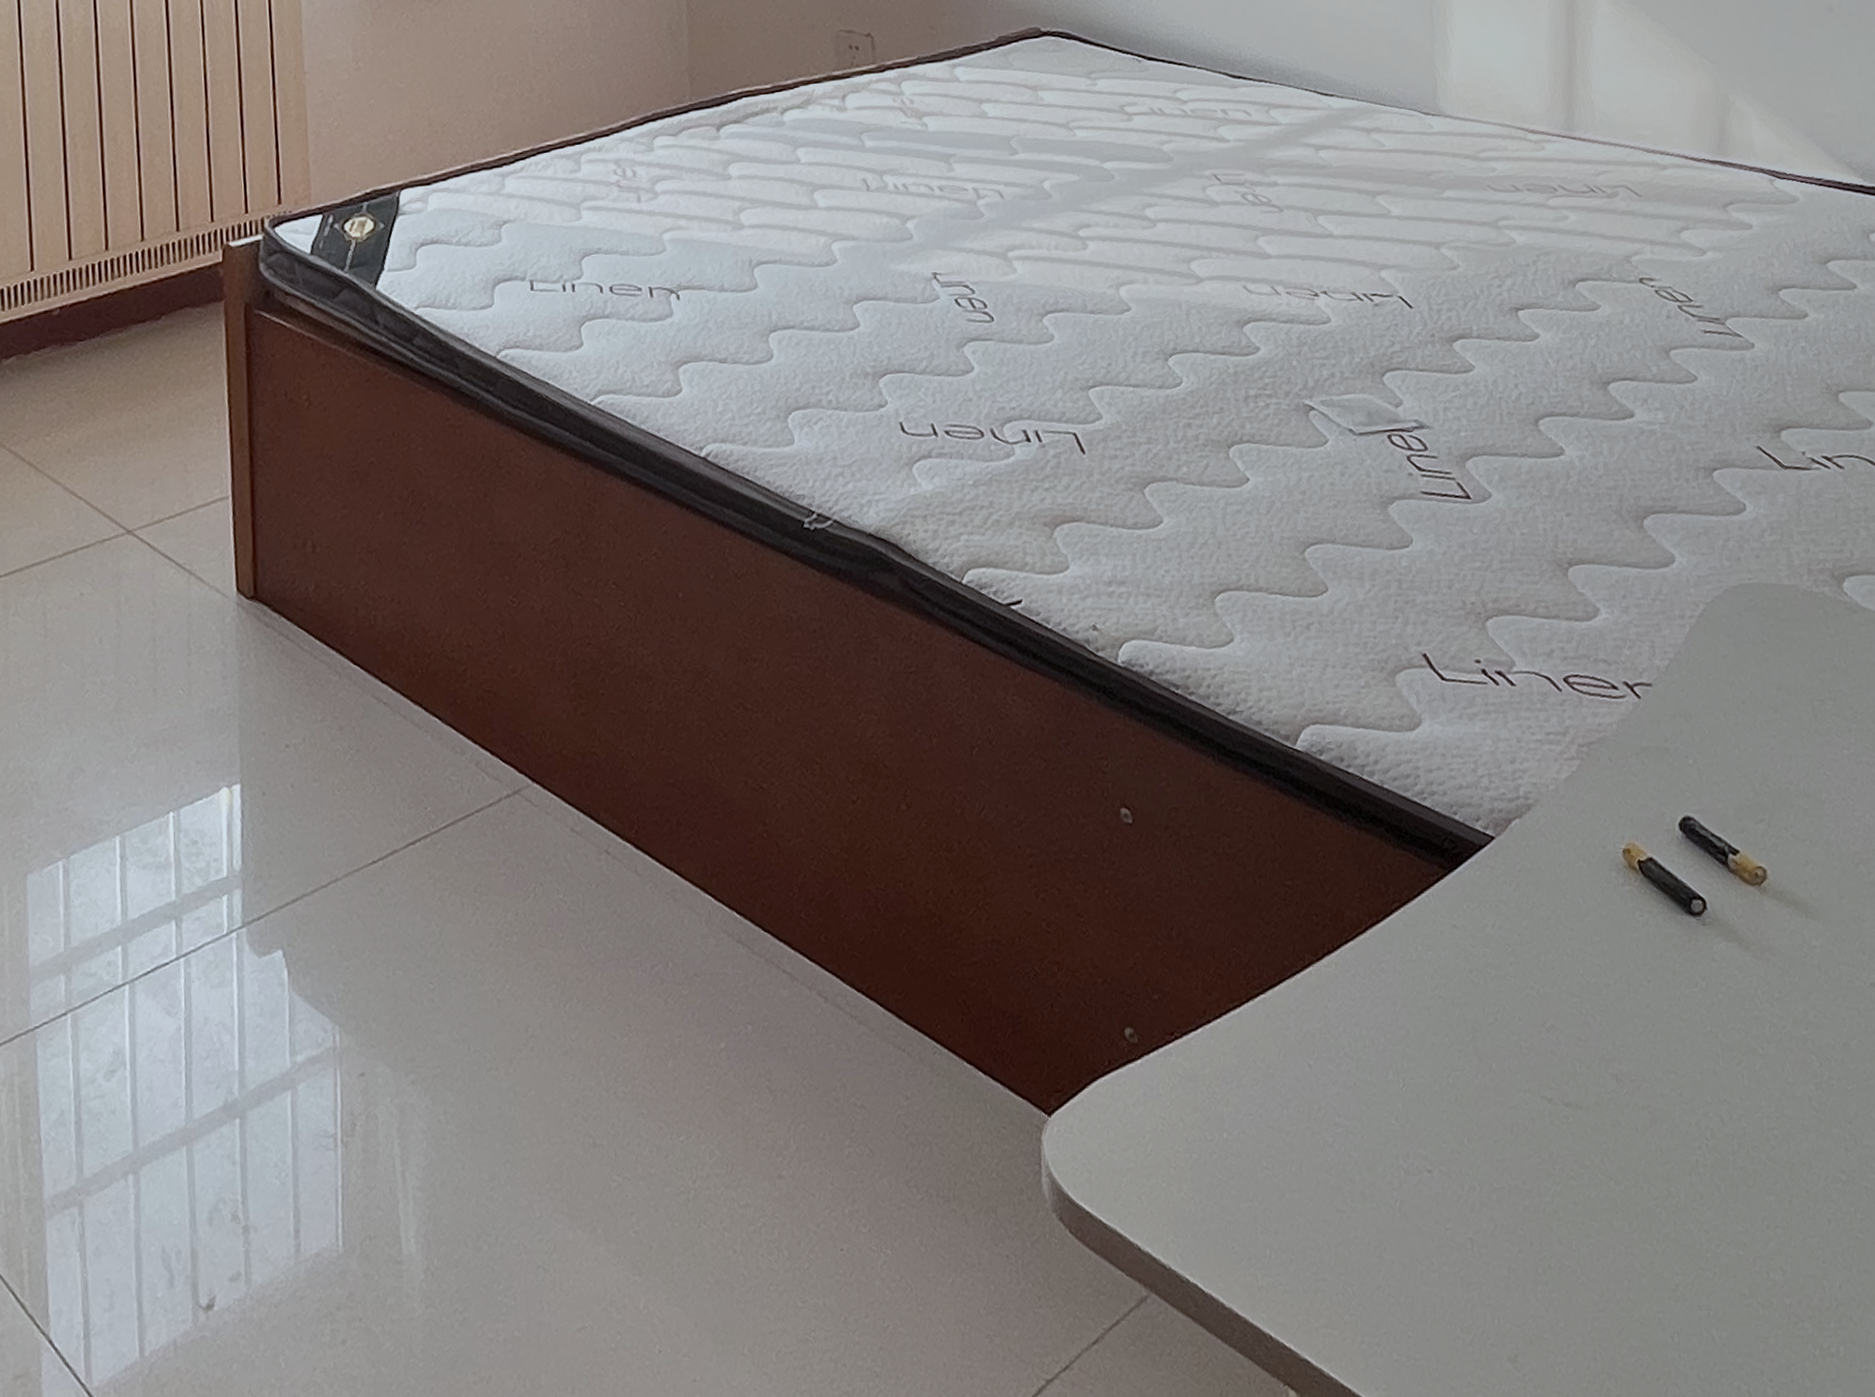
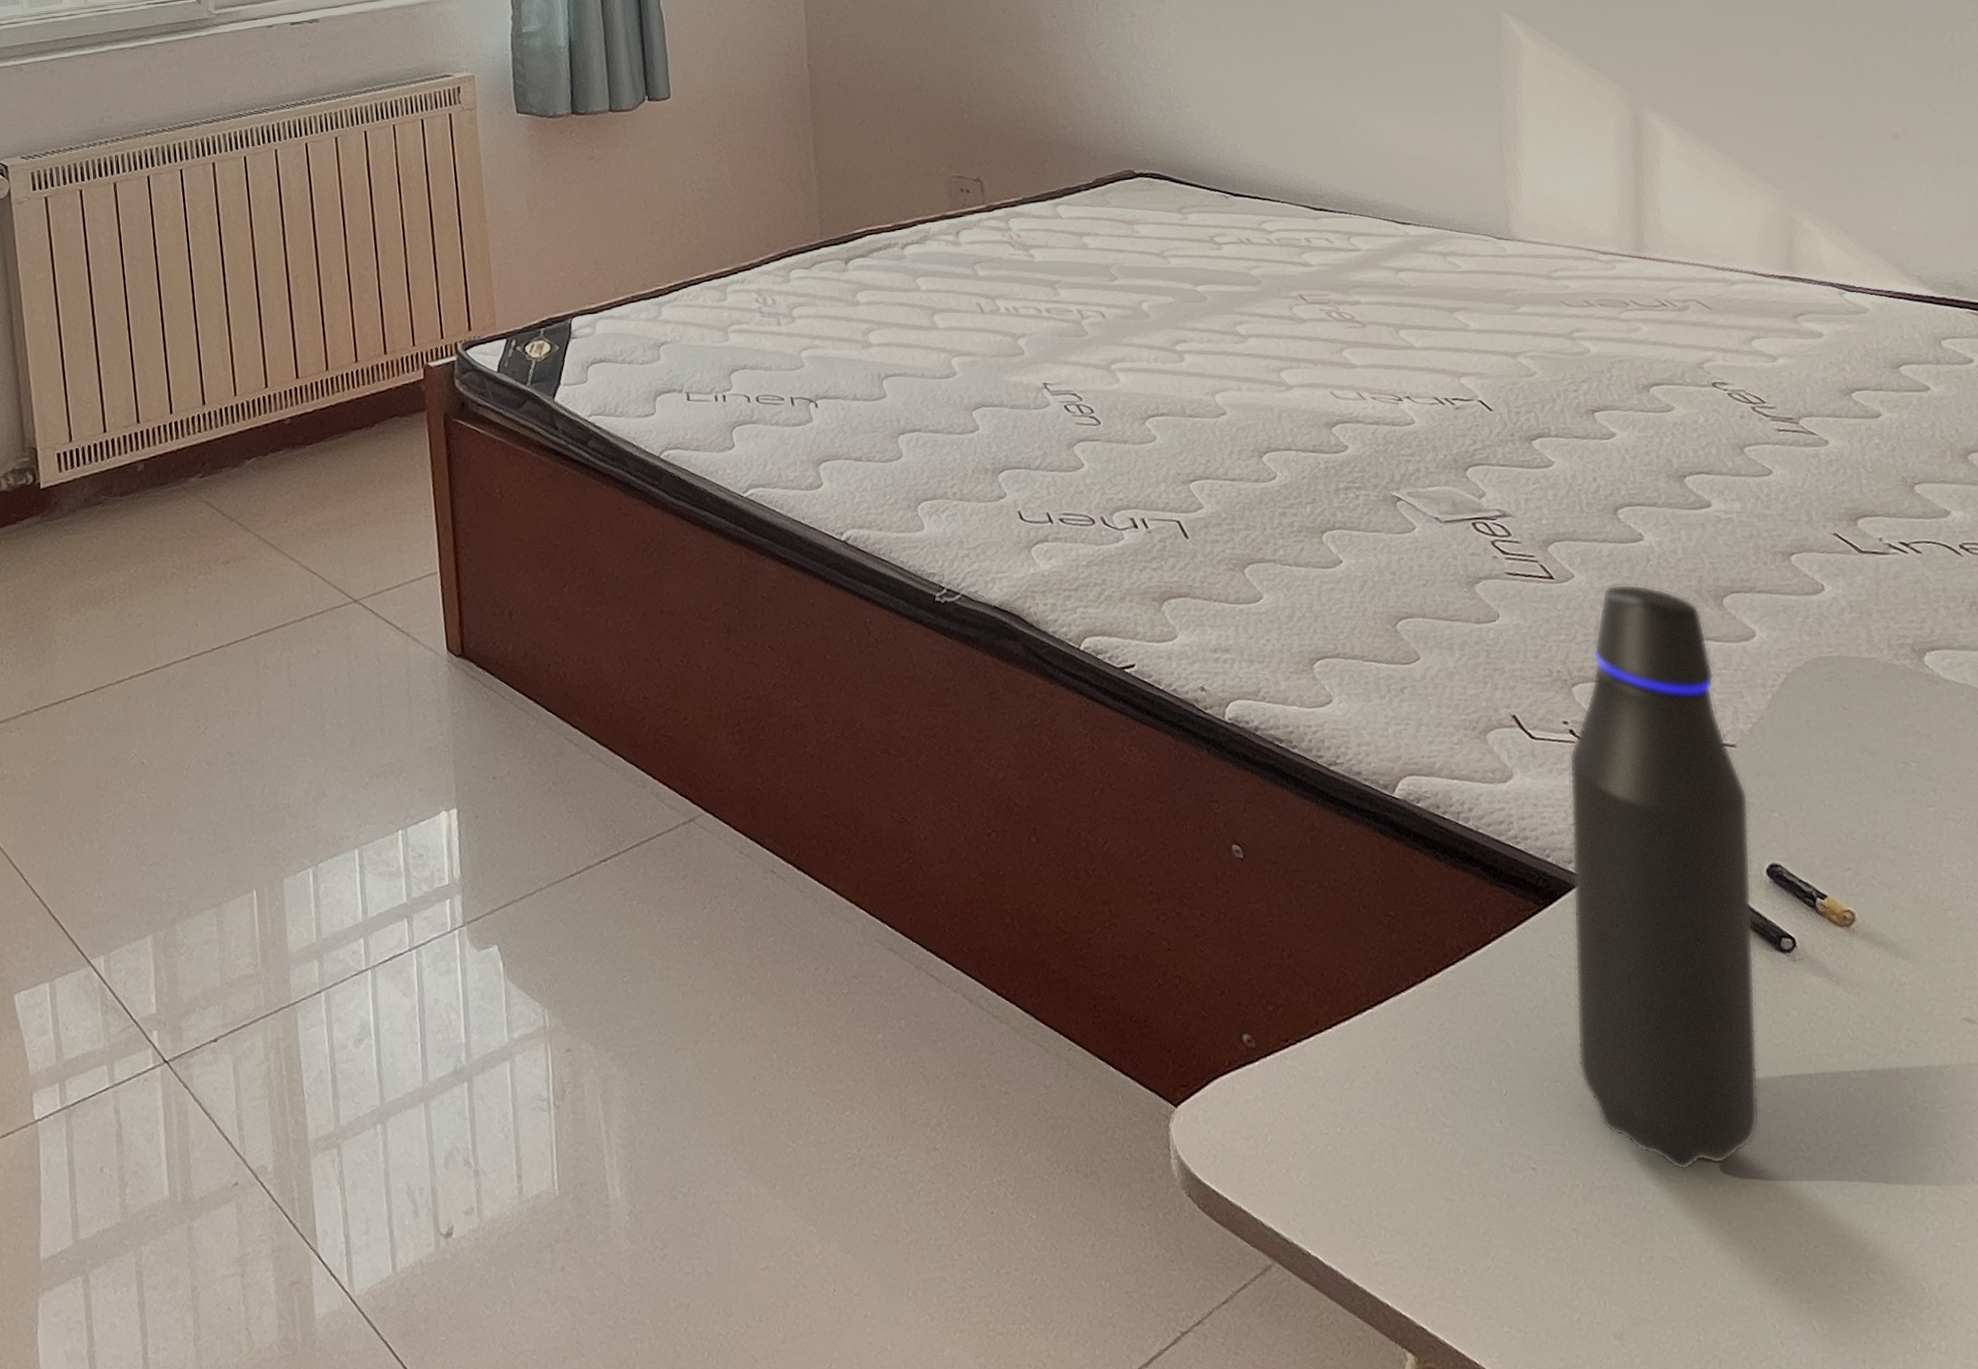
water bottle: none [1478,503,1665,1167] -> present [1568,583,1760,1171]

